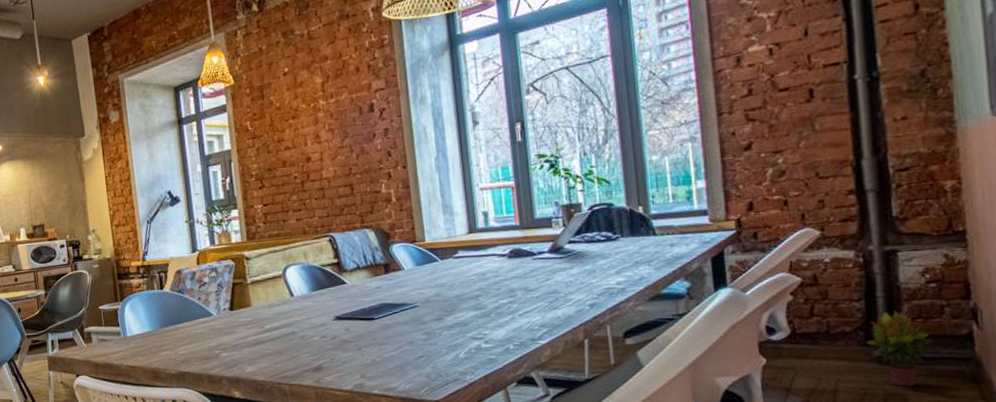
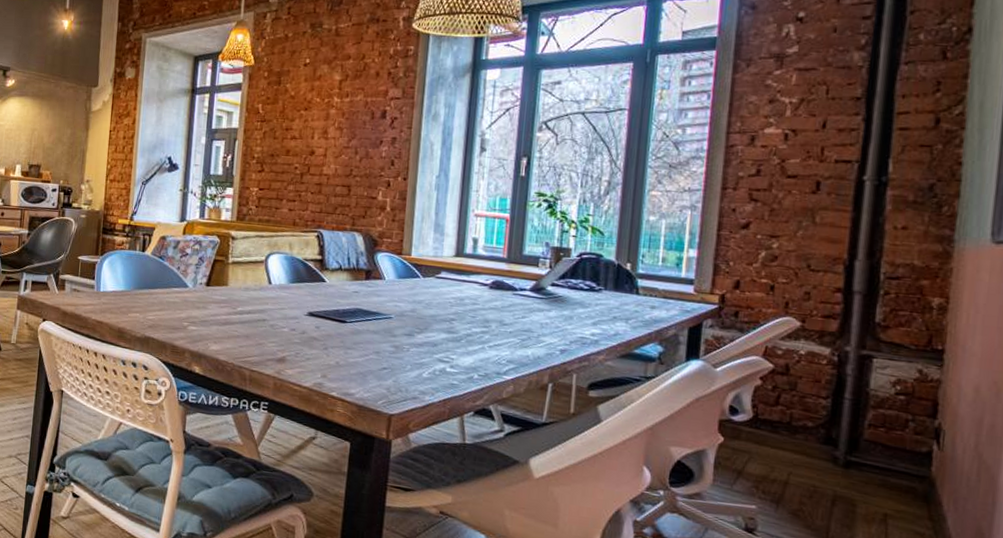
potted plant: present [865,311,934,387] -> none [824,414,892,494]

